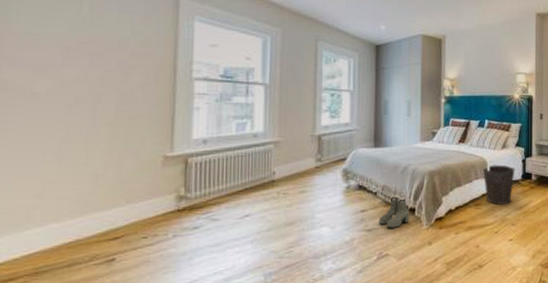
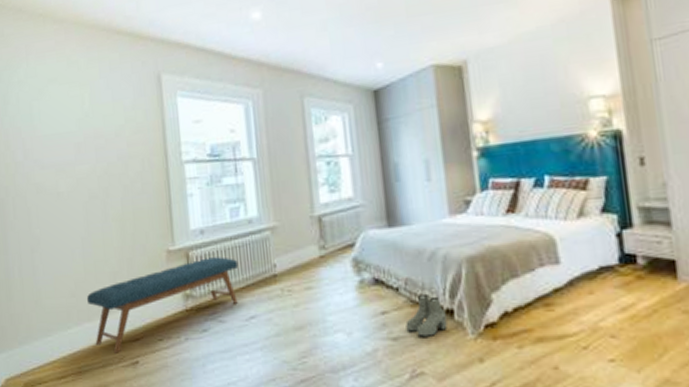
bench: none [56,164,239,253] -> present [86,257,239,354]
waste bin: present [483,164,515,206] -> none [549,242,606,306]

